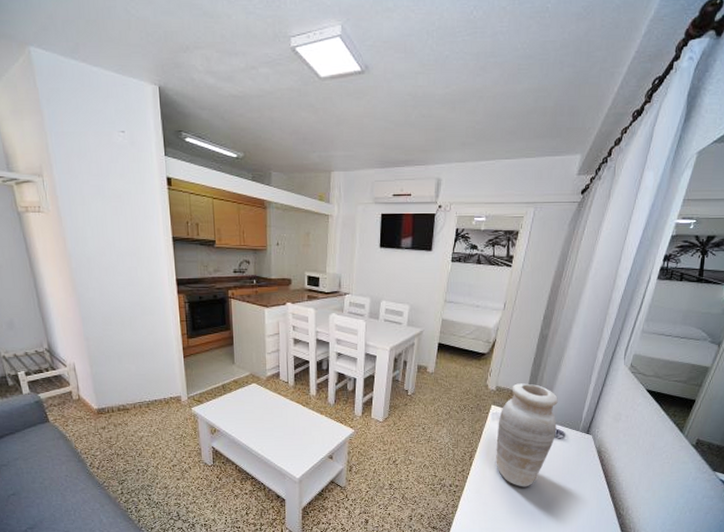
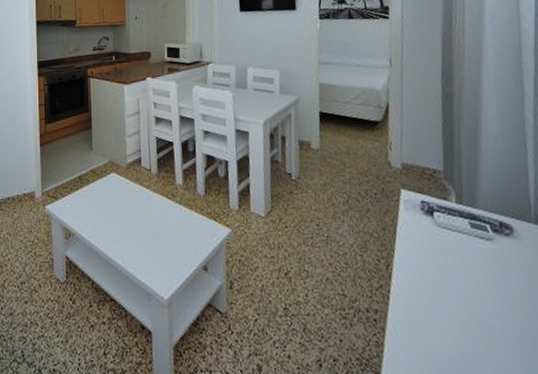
vase: present [496,383,558,487] -> none [414,157,500,313]

